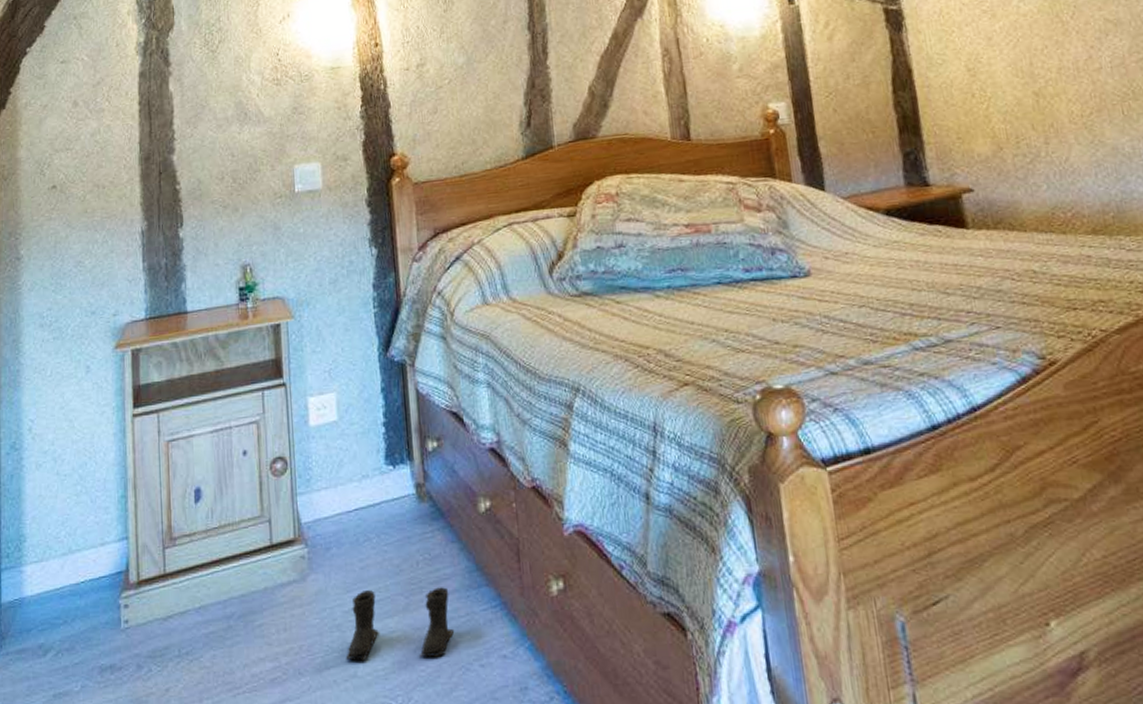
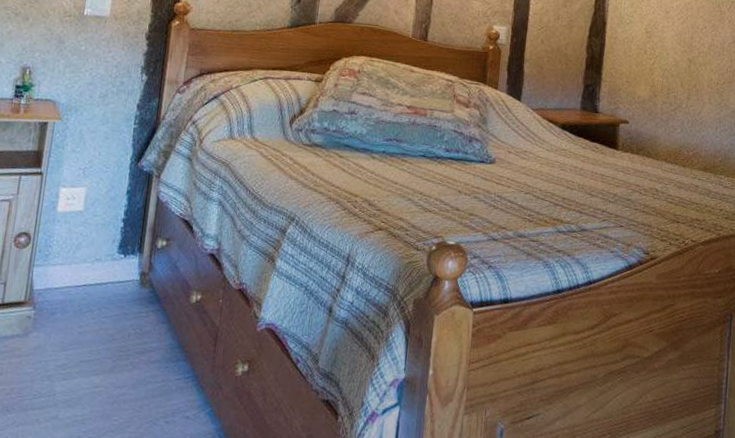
boots: present [346,587,454,661] -> none [50,351,151,412]

